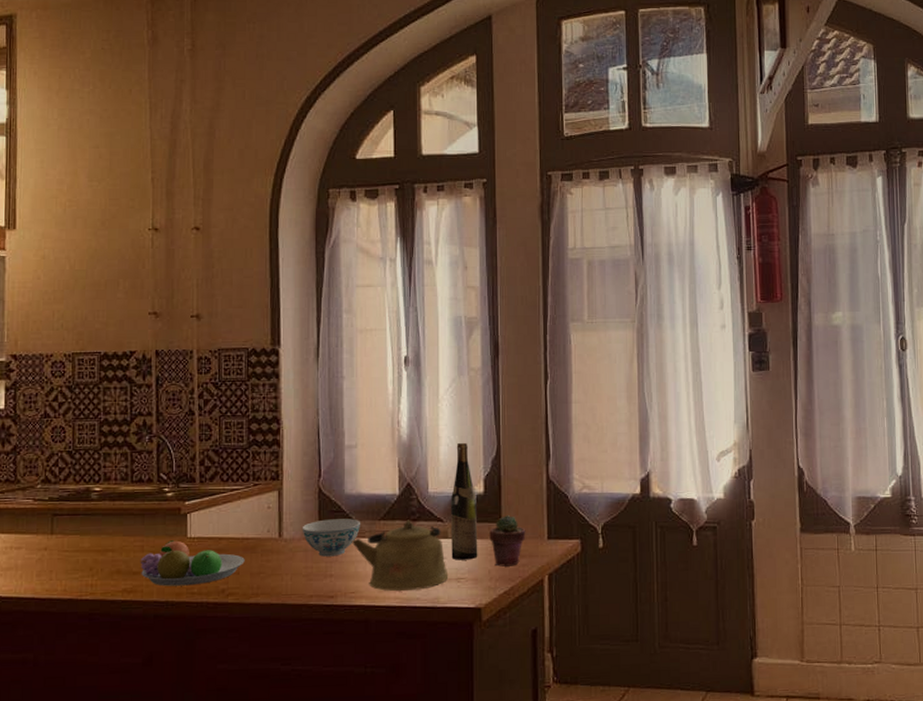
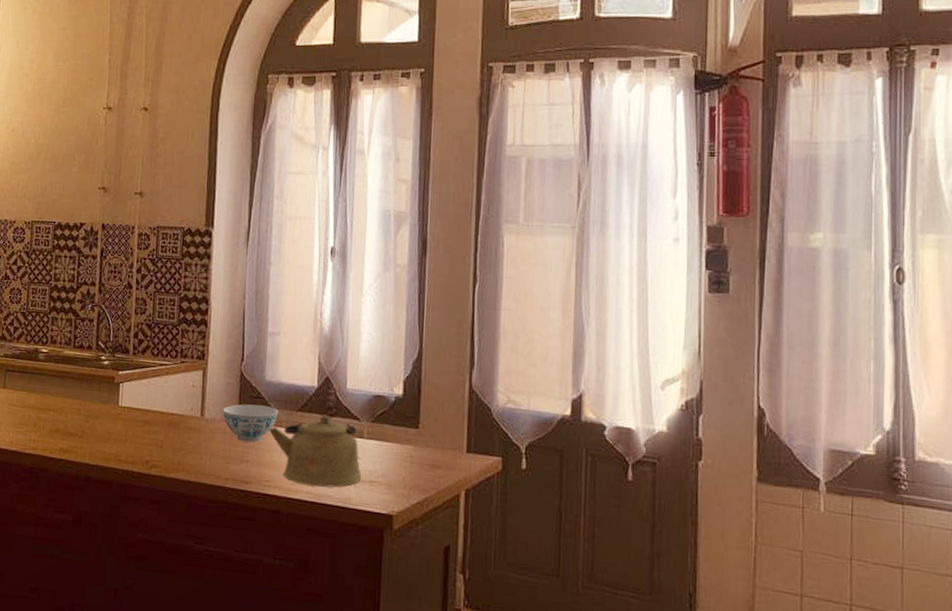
fruit bowl: present [140,540,245,586] -> none [76,407,169,453]
wine bottle: present [450,442,478,560] -> none [366,340,395,464]
potted succulent: present [489,515,526,567] -> none [406,422,444,476]

